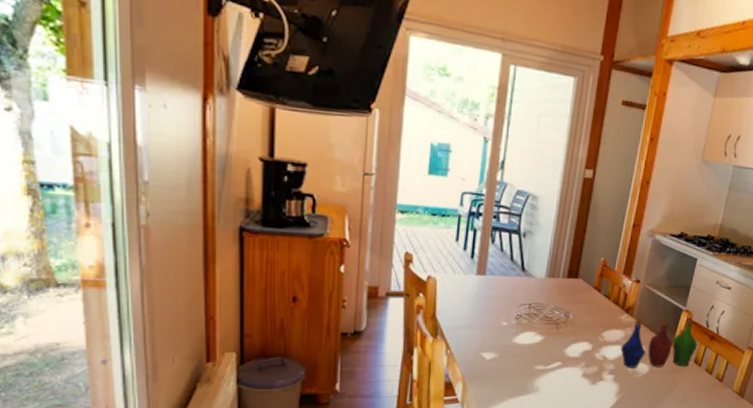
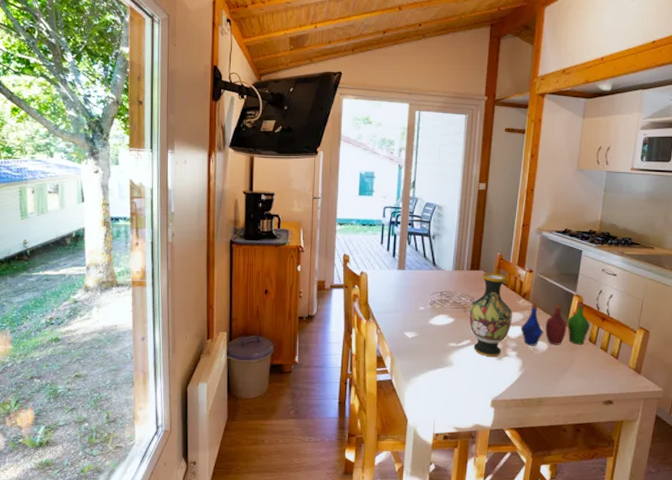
vase: none [561,282,613,382] -> present [469,273,513,357]

